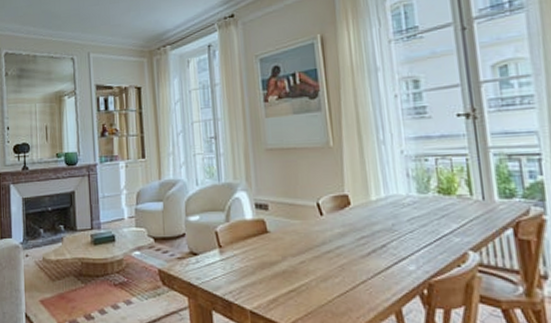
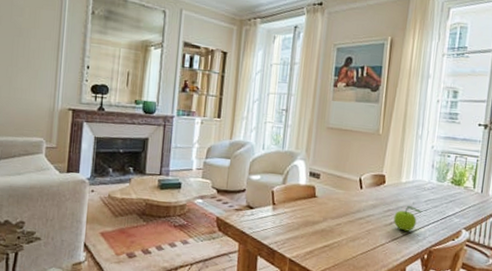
fruit: none [370,229,408,261] -> present [393,206,423,231]

